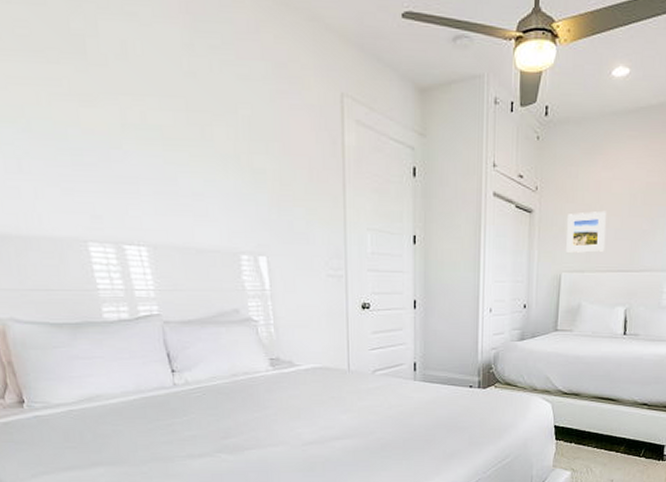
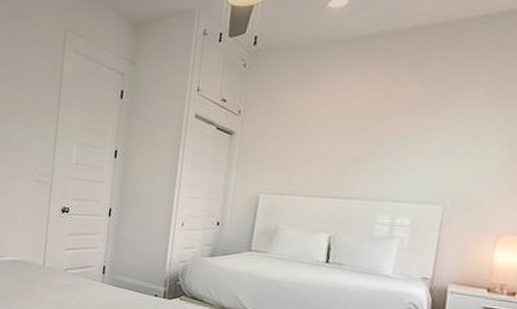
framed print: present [566,210,606,253] -> none [266,135,313,176]

